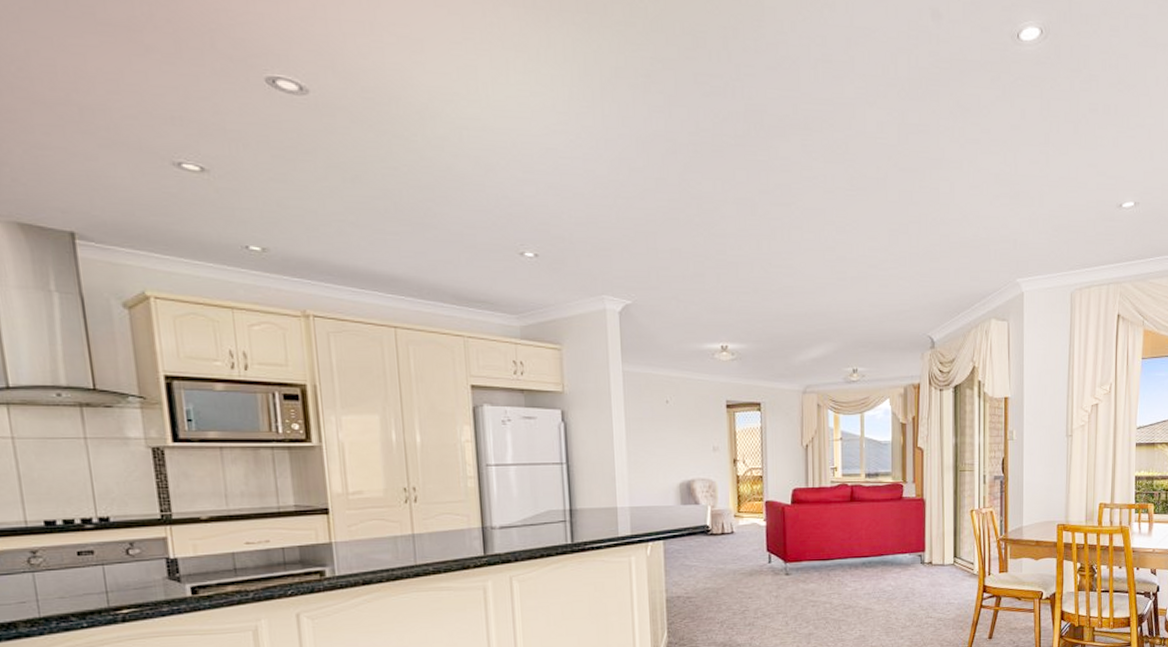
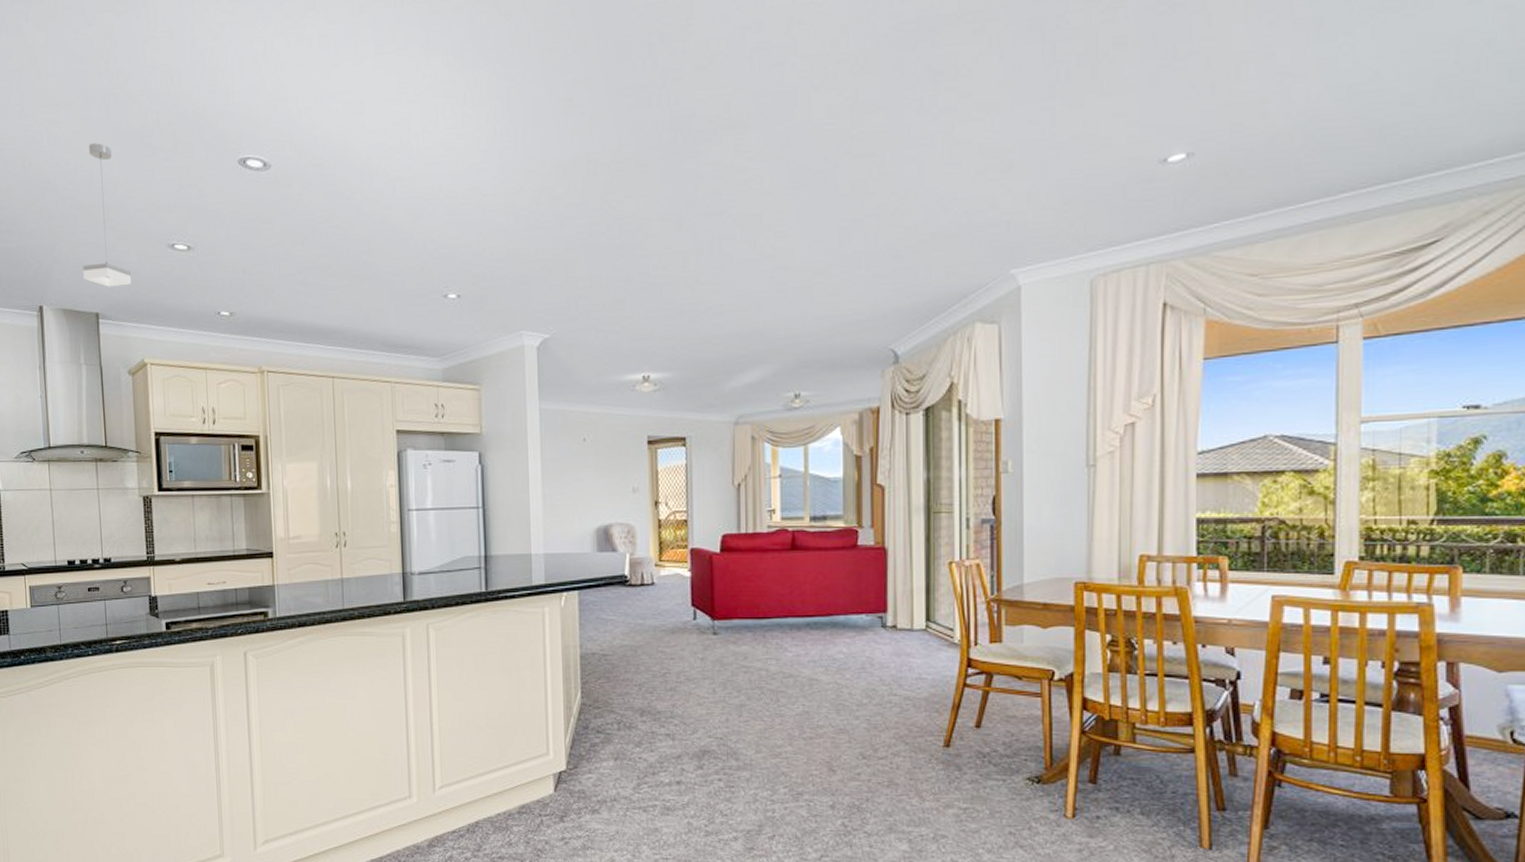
pendant lamp: none [46,26,121,204] -> present [83,143,131,287]

